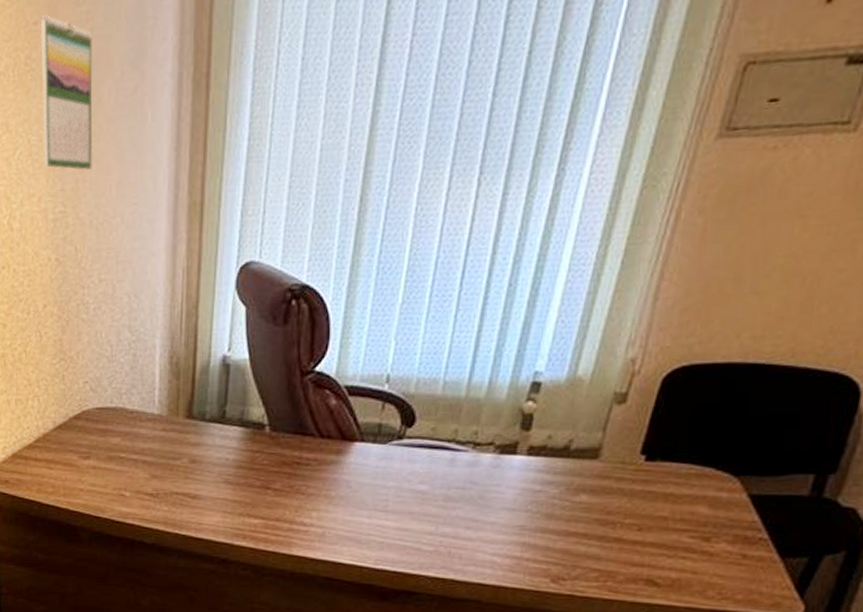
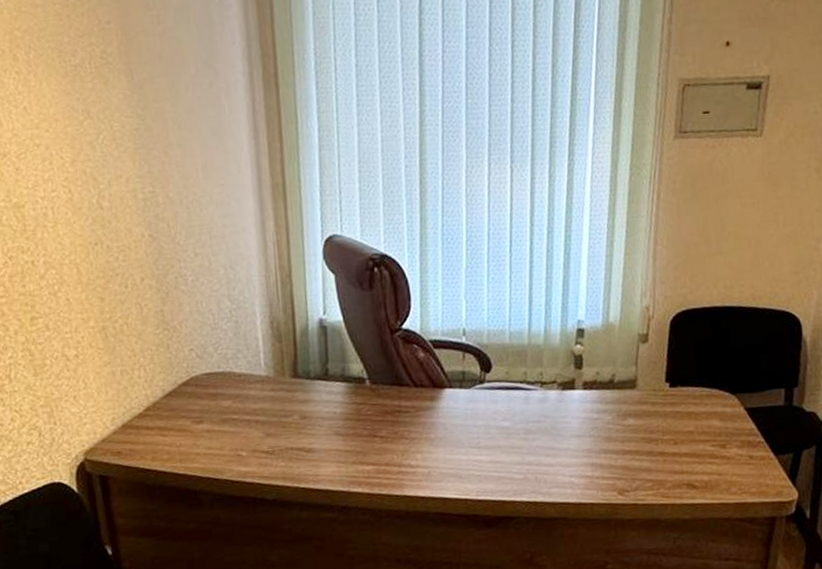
calendar: present [40,15,93,170] -> none [113,16,177,154]

